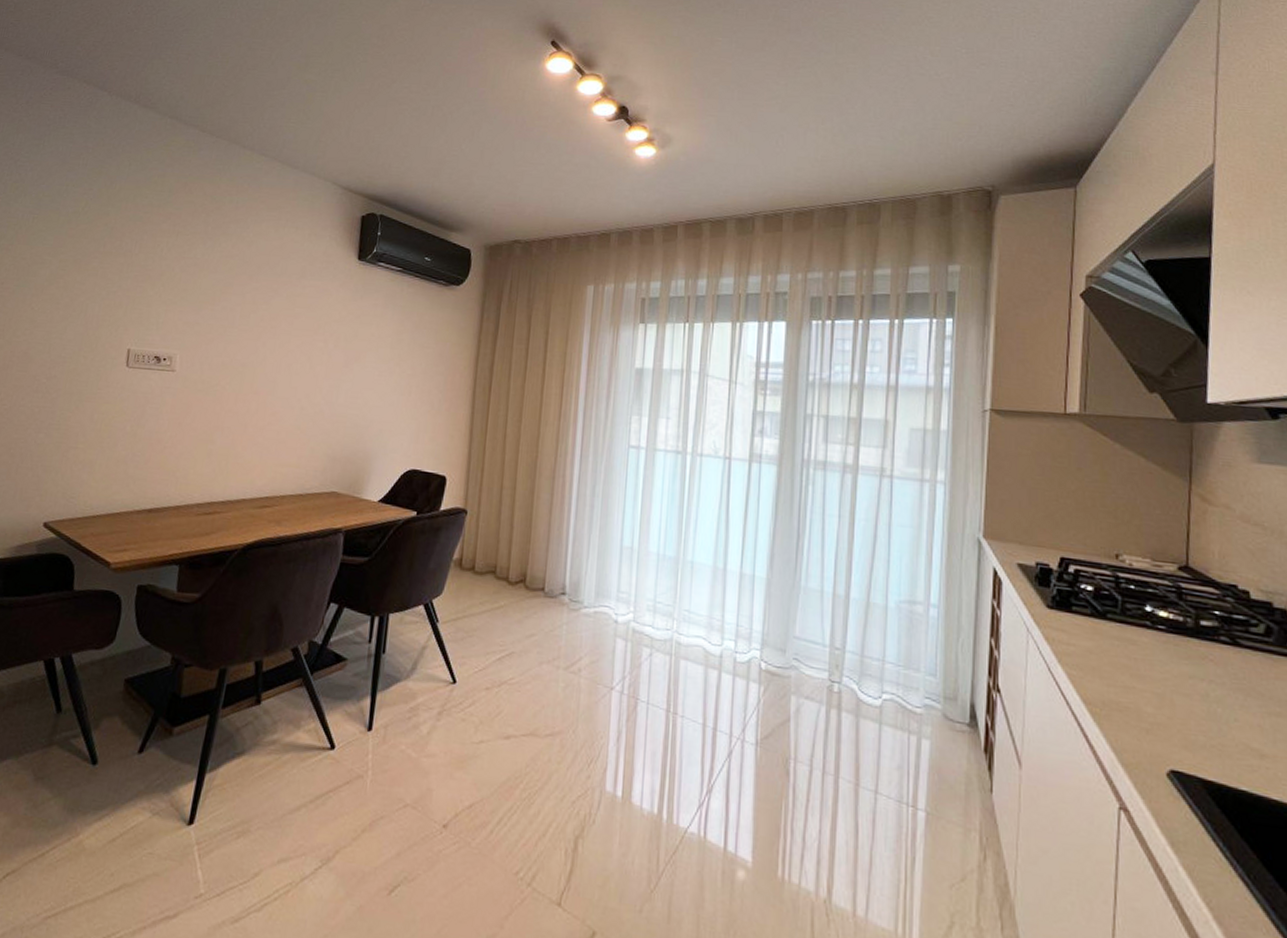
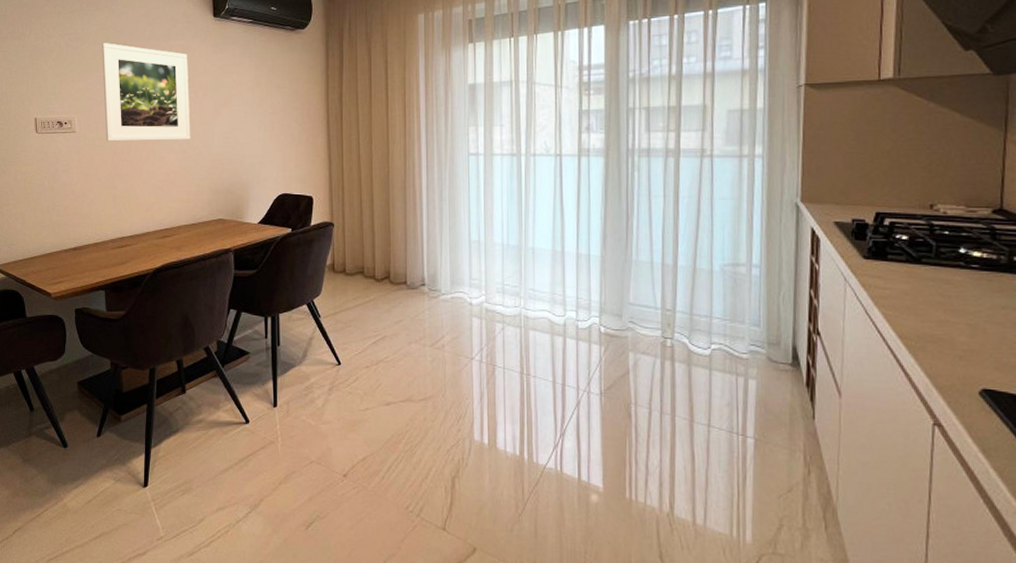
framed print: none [210,273,322,395] -> present [102,43,191,142]

